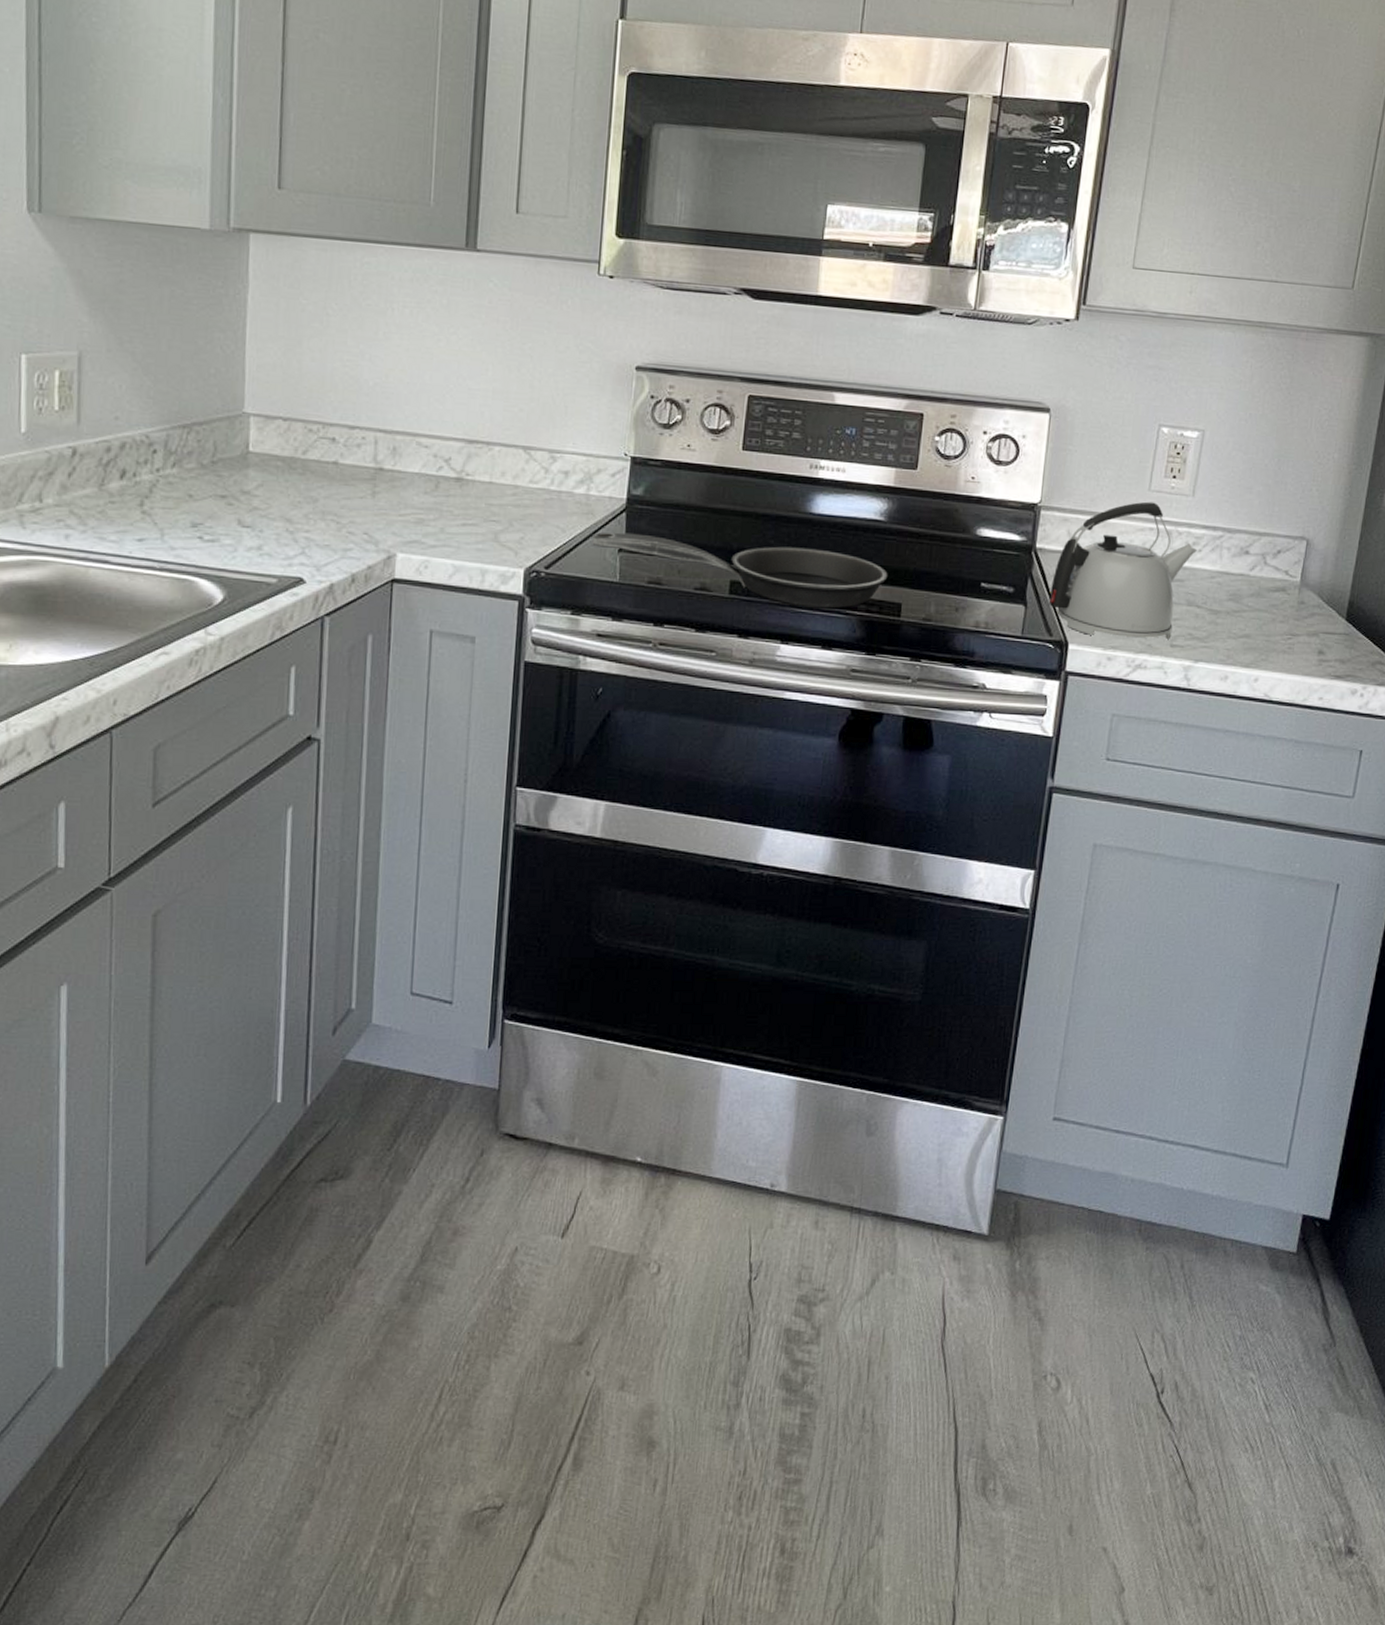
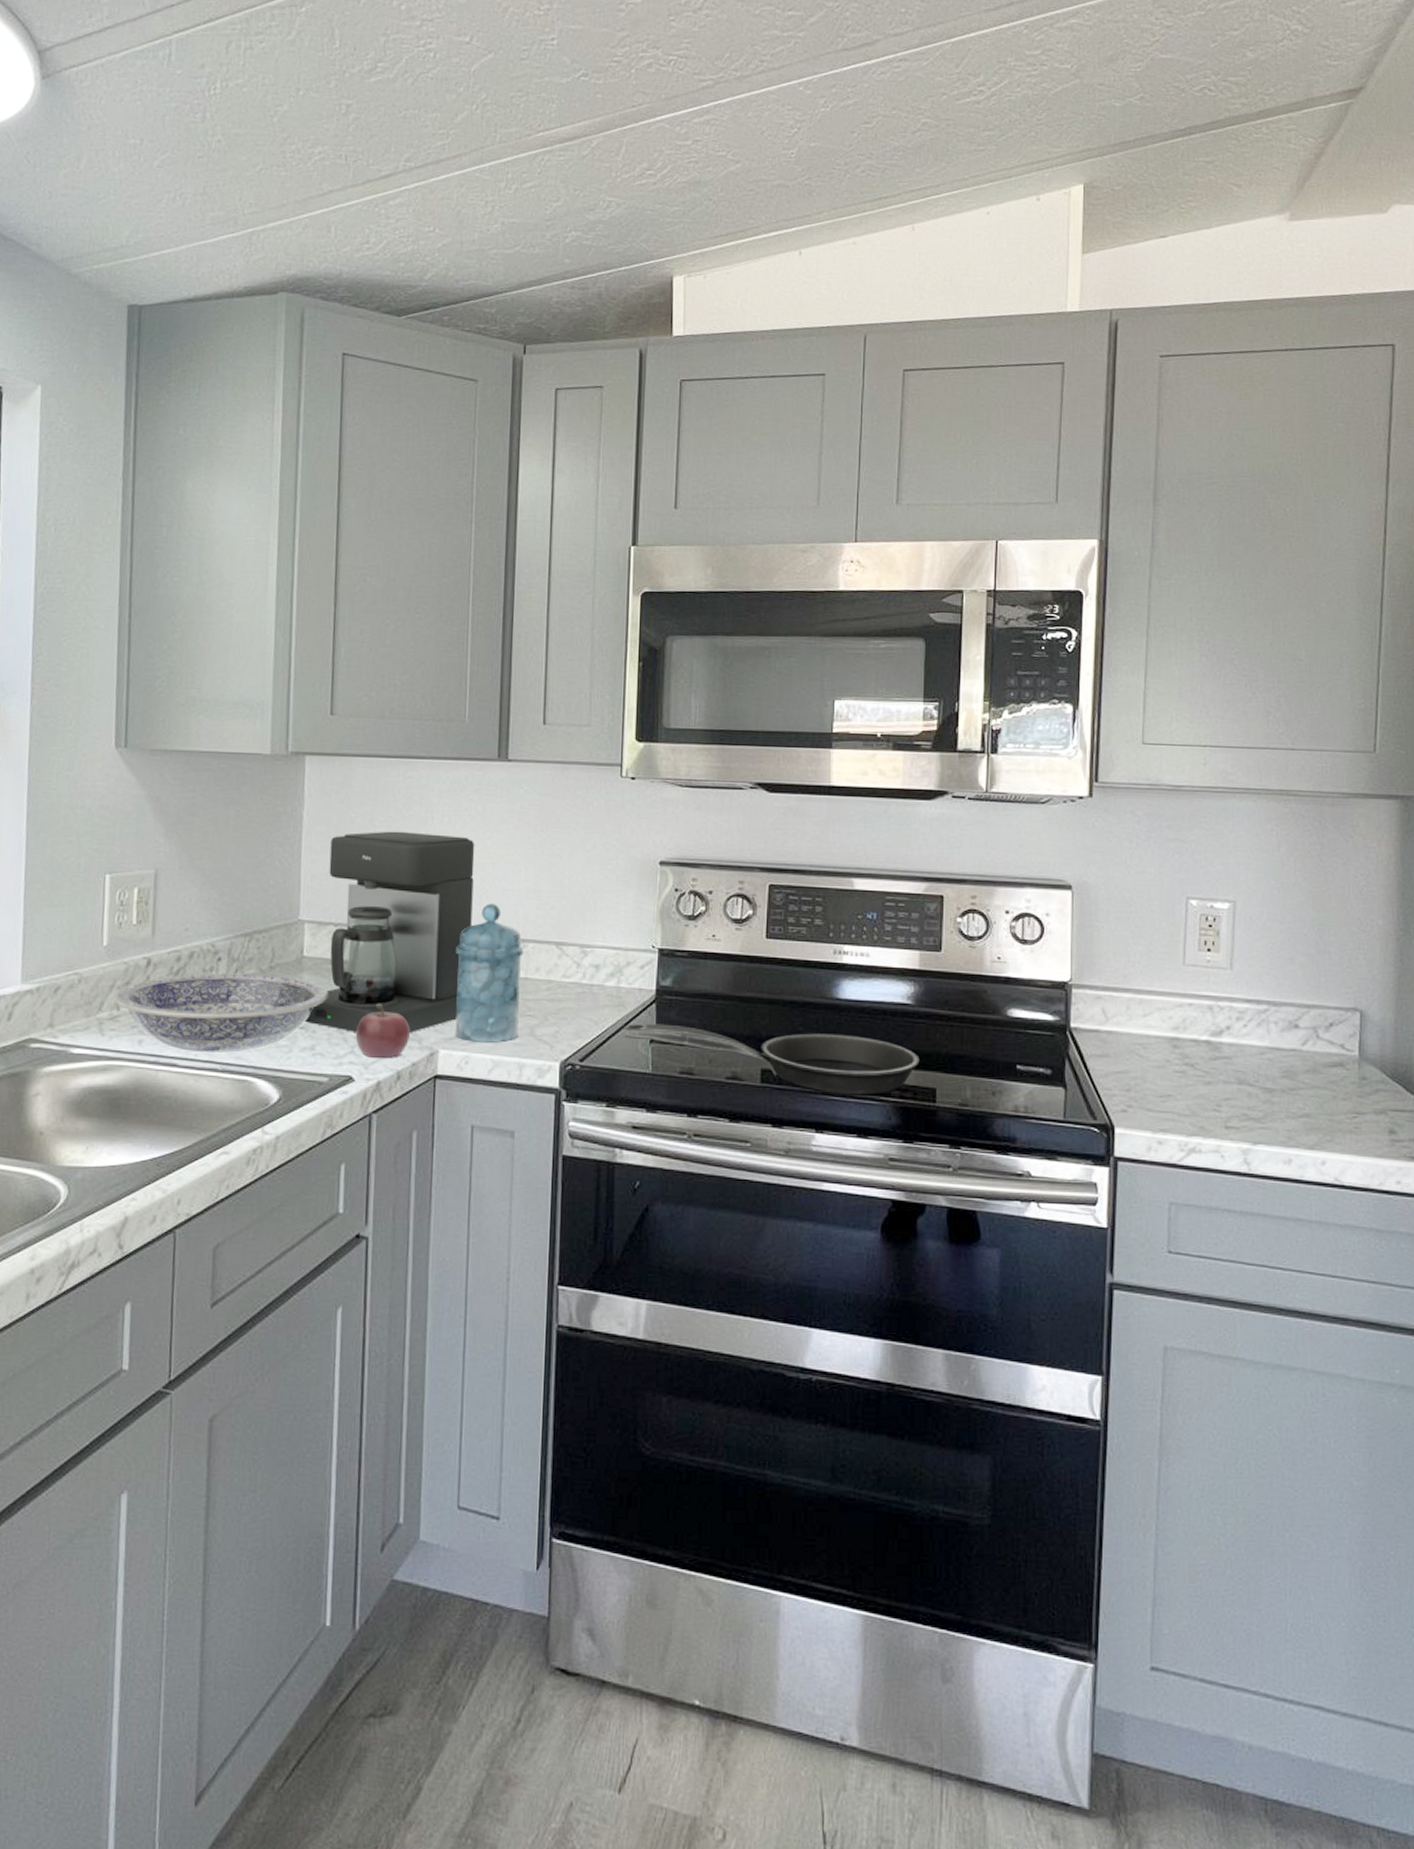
bowl: none [35,466,277,552] -> present [113,973,329,1054]
coffee maker: none [250,320,439,535] -> present [304,831,475,1033]
fruit: none [306,504,367,562] -> present [355,1004,411,1059]
canister: none [414,403,490,548] -> present [455,904,524,1043]
kettle: present [1048,501,1198,639] -> none [1089,976,1243,1120]

